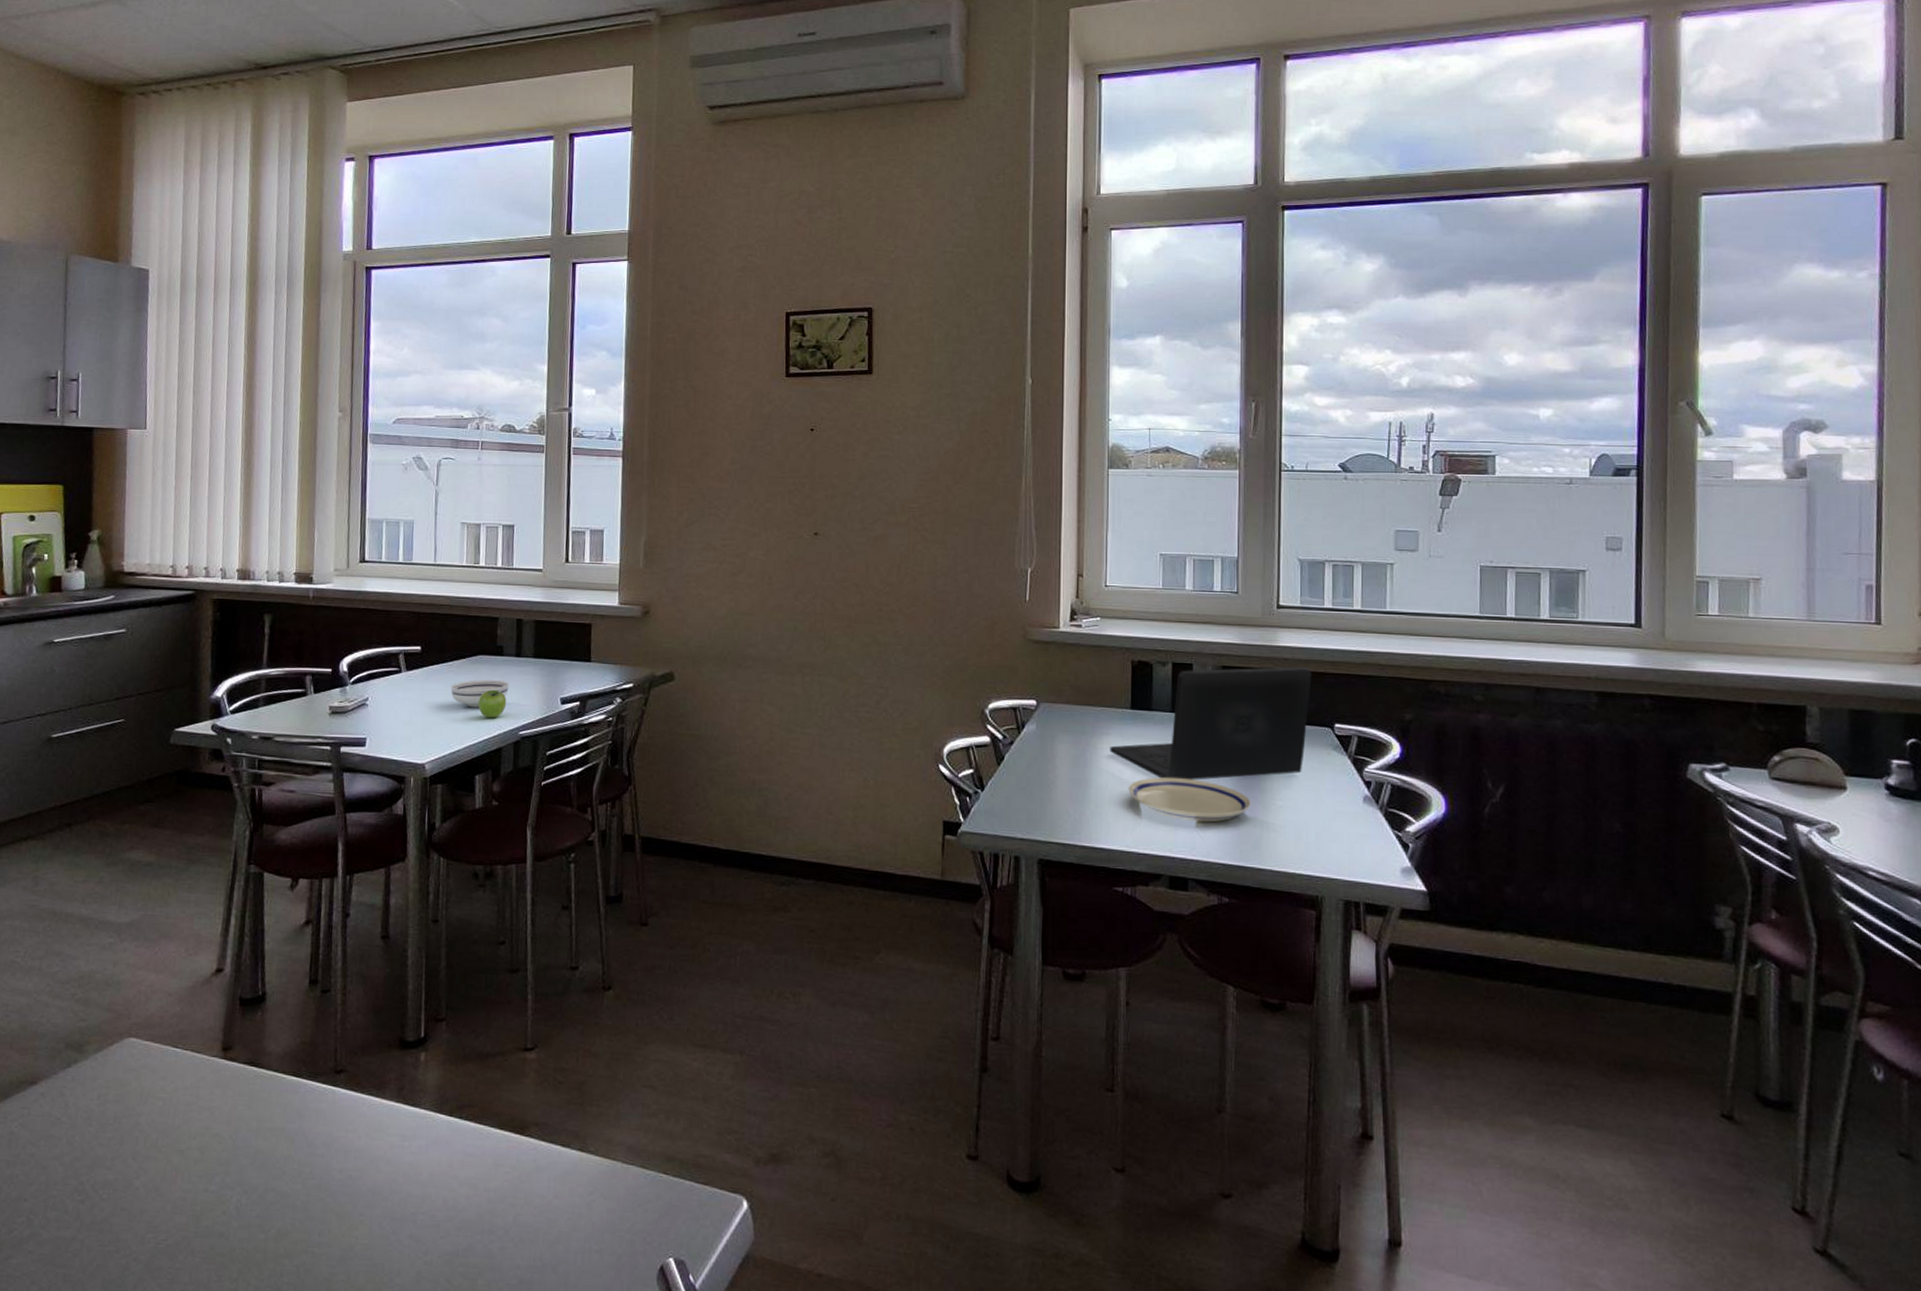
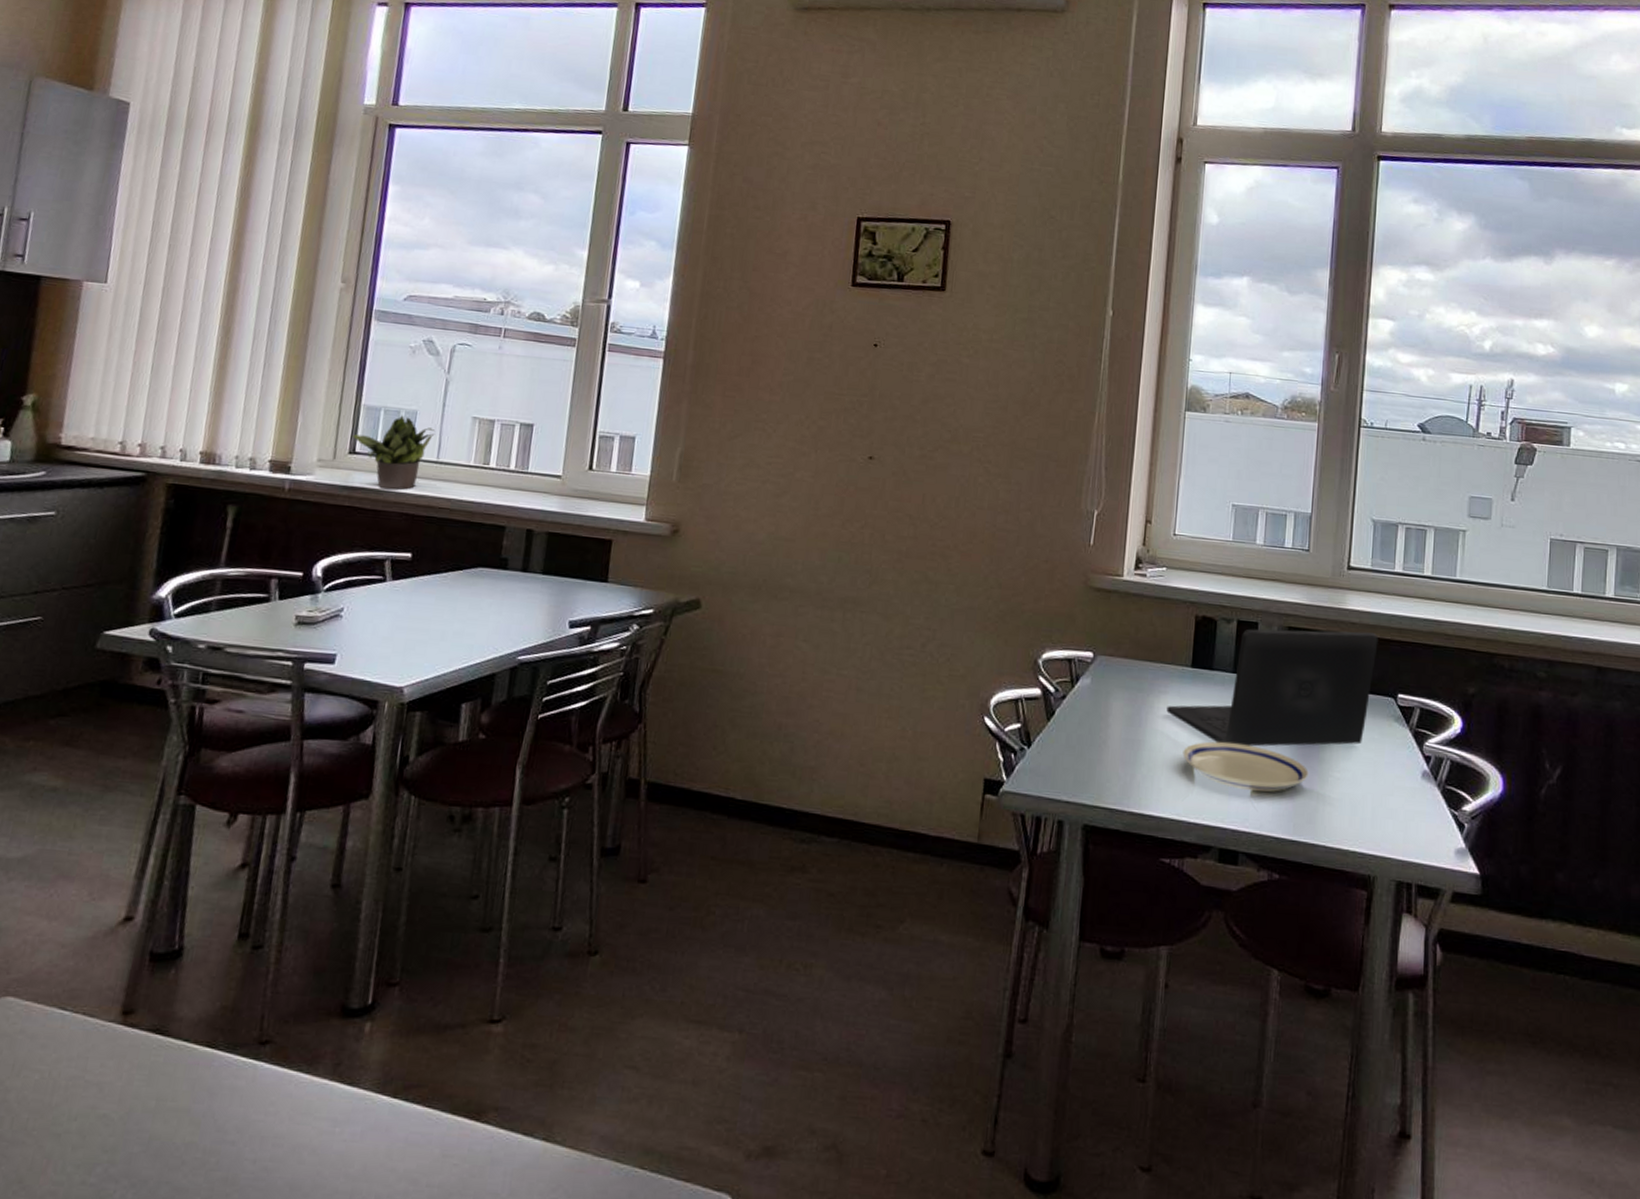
potted plant: none [360,525,431,593] -> present [351,415,435,491]
bowl: present [450,679,509,708] -> none [442,595,511,627]
fruit: present [478,689,507,719] -> none [472,606,507,640]

